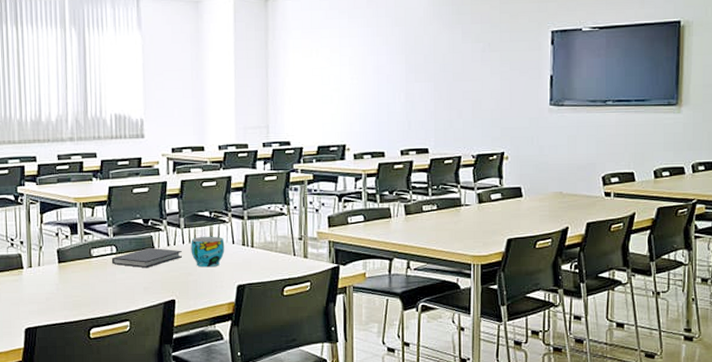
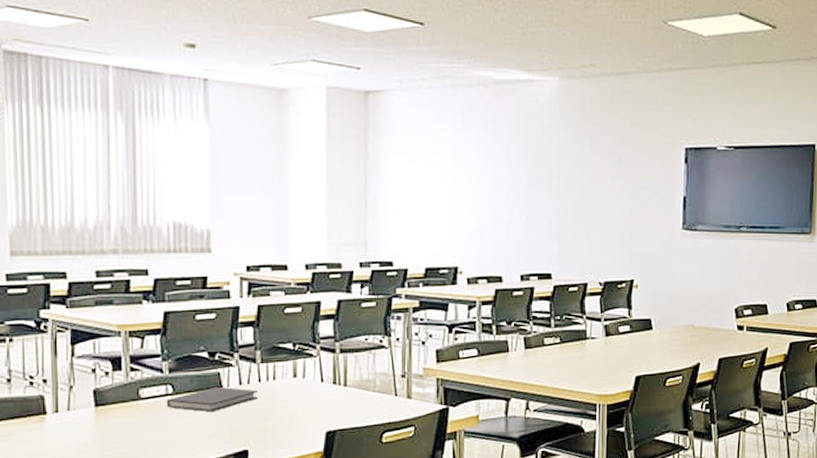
cup: present [191,236,225,268] -> none [269,372,312,411]

